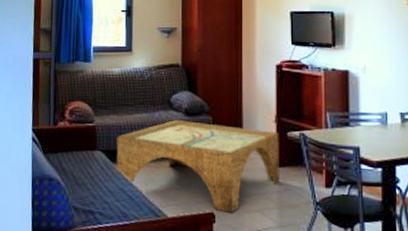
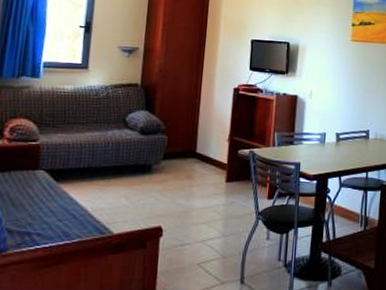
coffee table: present [116,120,280,213] -> none [61,139,231,226]

